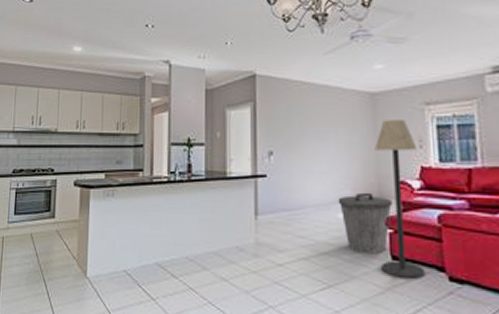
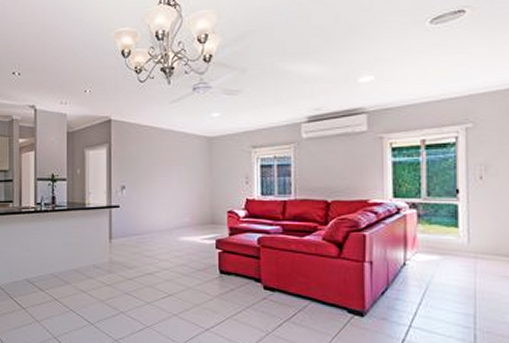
trash can: present [338,192,393,254] -> none [178,220,223,269]
floor lamp: present [374,120,425,279] -> none [209,160,245,288]

